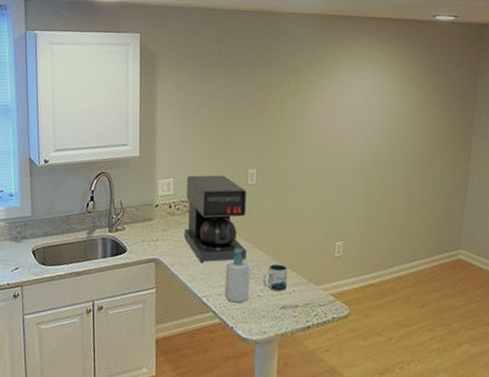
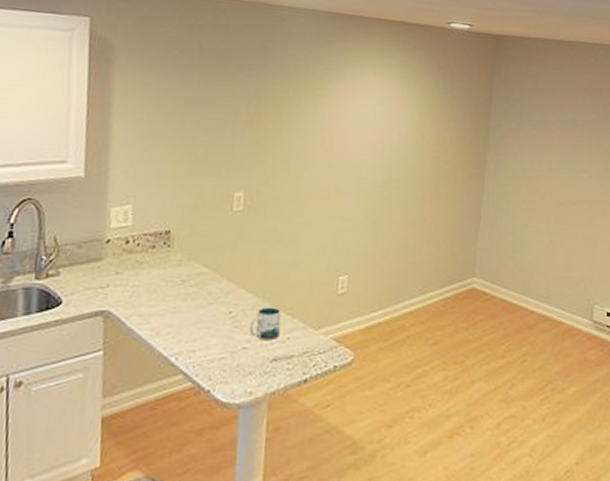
coffee maker: present [183,175,247,264] -> none [145,200,232,313]
soap bottle: present [225,247,251,303] -> none [200,290,234,360]

